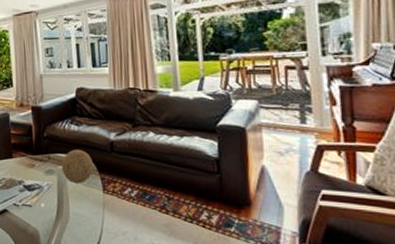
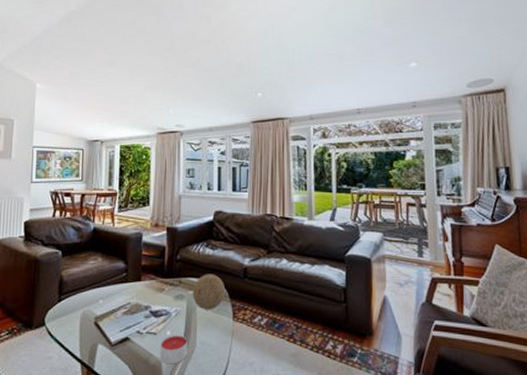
candle: none [36,207,62,234] -> present [160,335,187,365]

